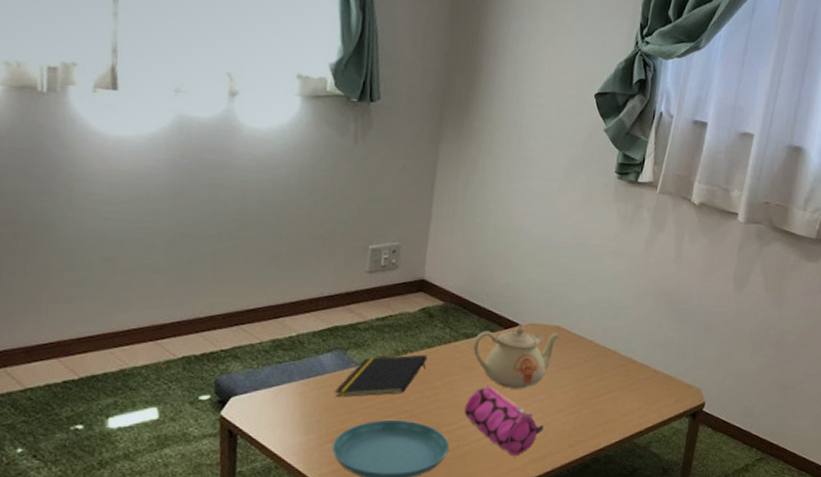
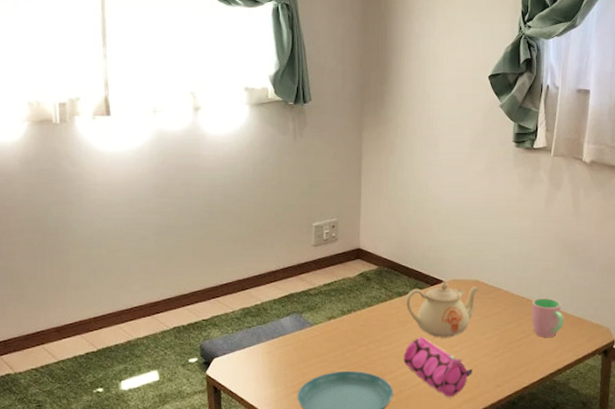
notepad: present [335,354,428,397] -> none [295,313,369,354]
cup: none [616,351,653,395] -> present [531,298,564,337]

